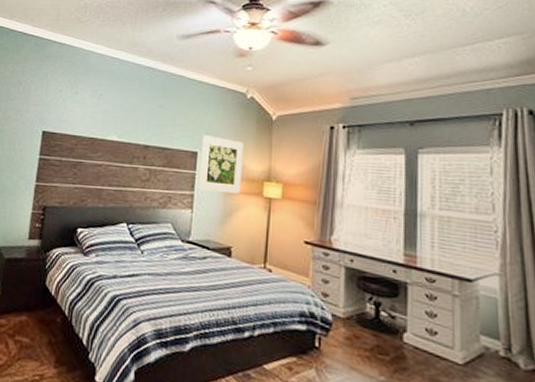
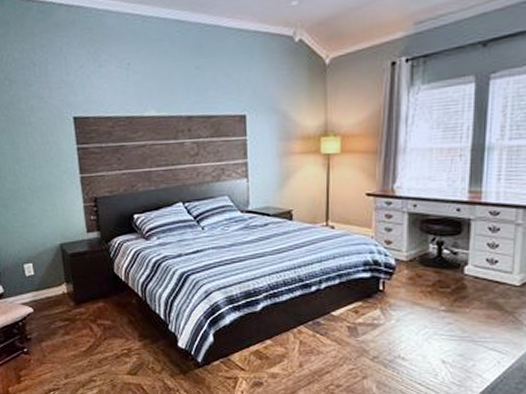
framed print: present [198,135,243,194] -> none [250,93,297,157]

